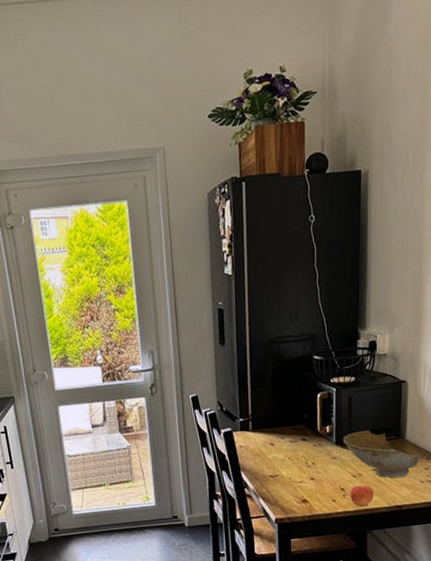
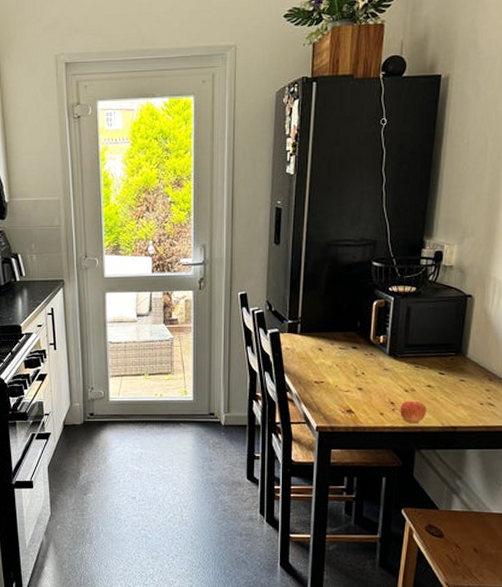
bowl: present [343,430,421,478] -> none [397,343,482,397]

